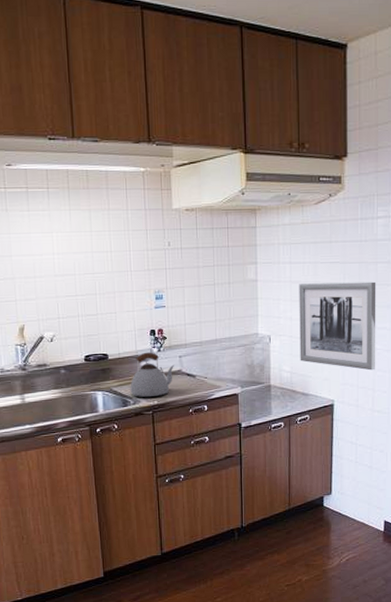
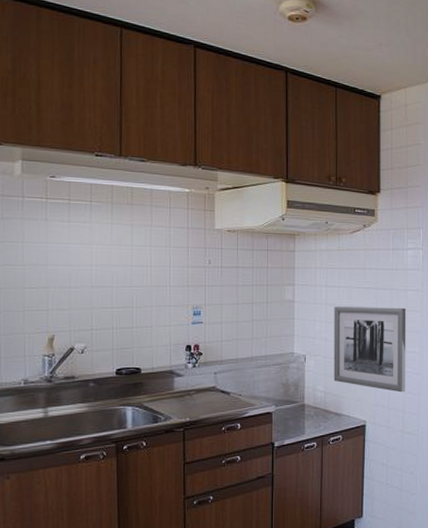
kettle: present [130,352,175,397] -> none [161,367,210,413]

